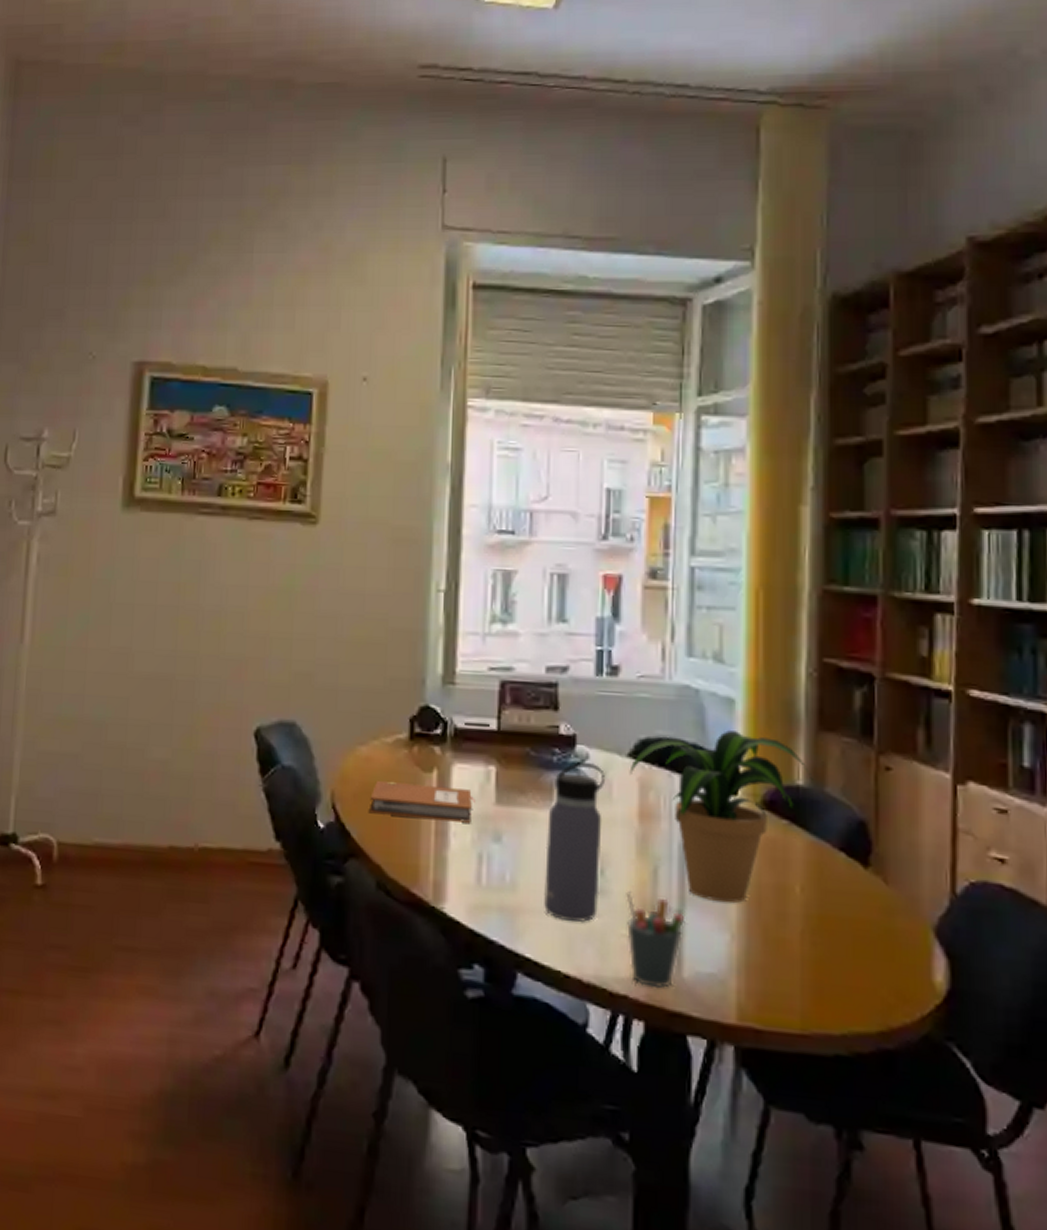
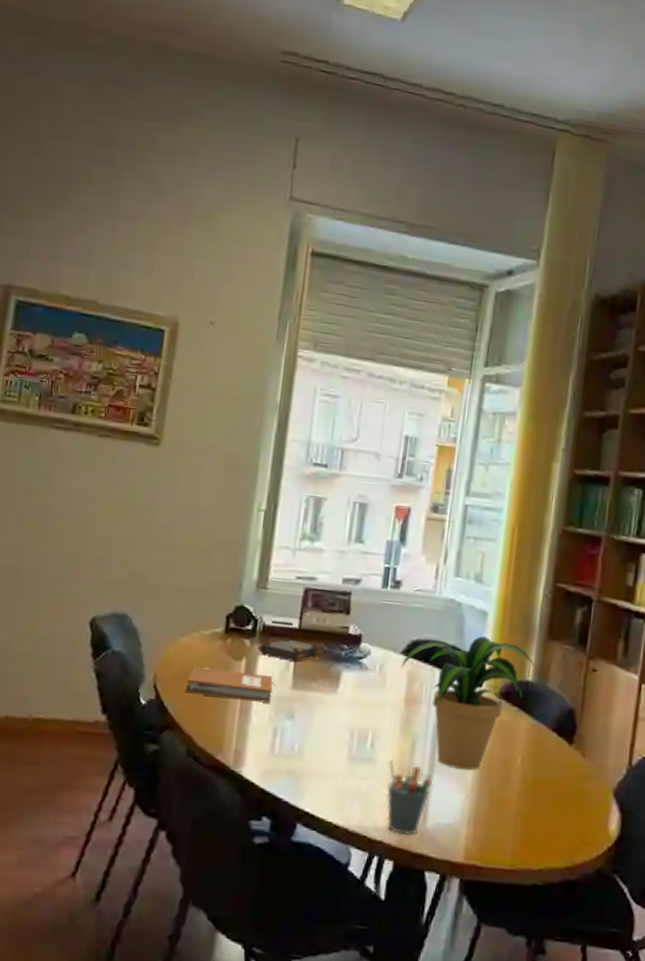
book: none [450,742,530,773] -> present [257,637,323,663]
water bottle: present [544,762,605,923] -> none [323,657,382,785]

